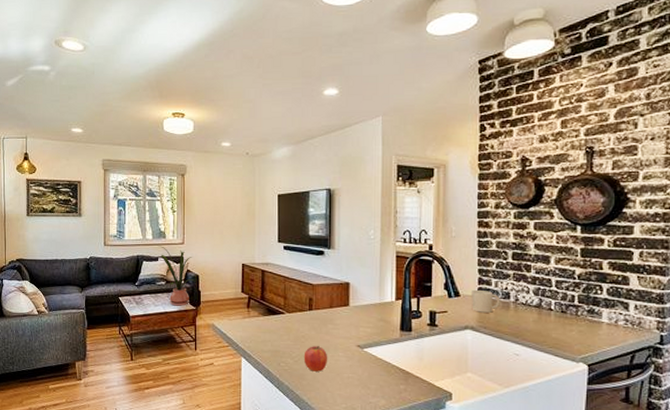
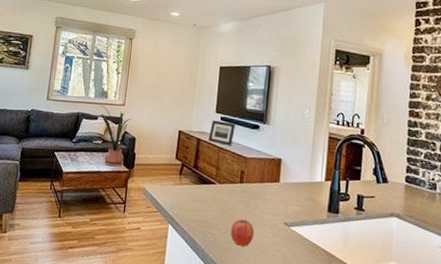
picture frame: none [272,250,299,275] -> present [208,120,236,146]
mug: present [470,289,500,313] -> none [397,177,427,202]

